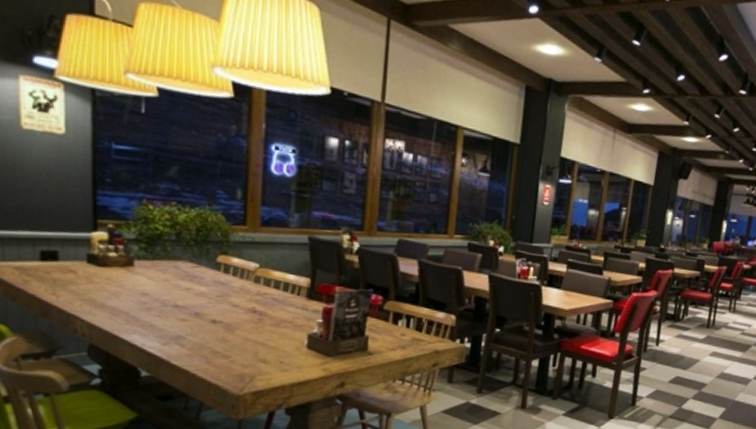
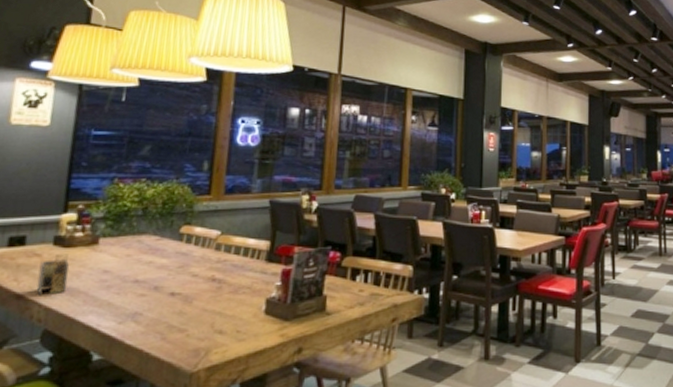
napkin holder: none [76,272,107,311] -> present [36,253,70,295]

